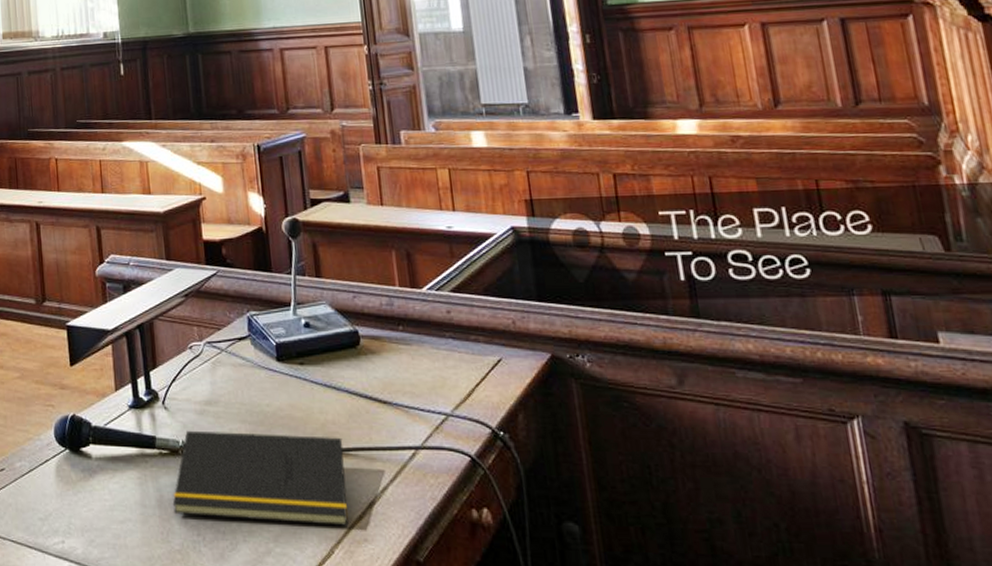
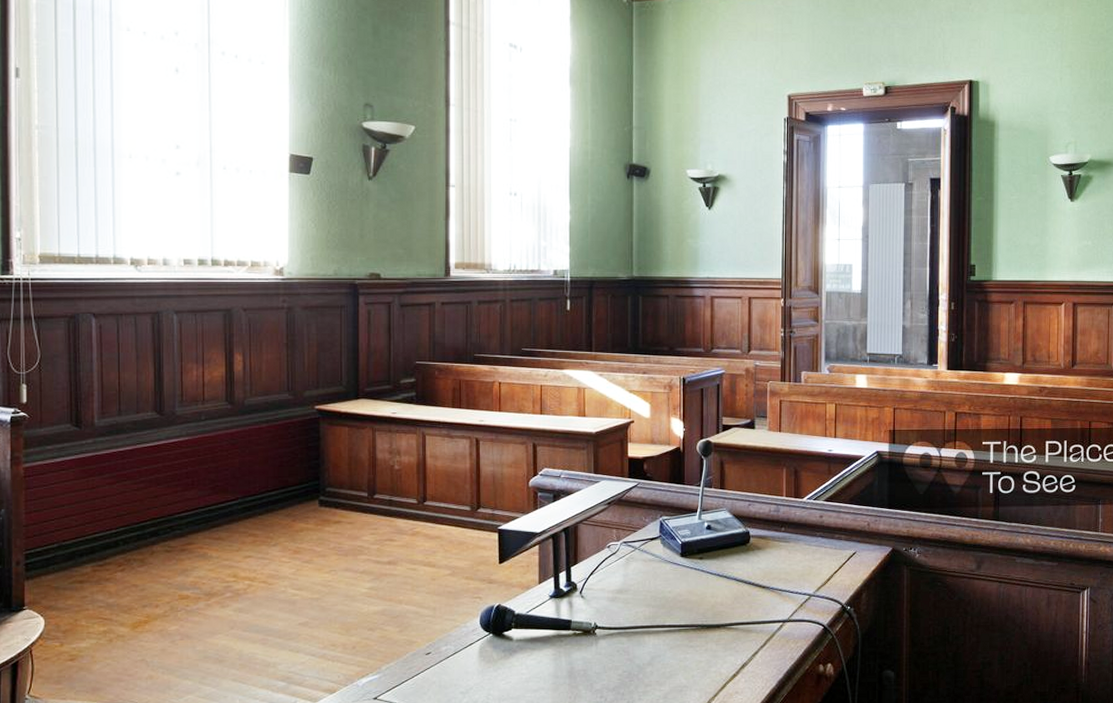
notepad: present [172,430,349,526] -> none [581,614,727,683]

